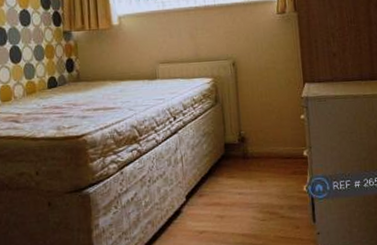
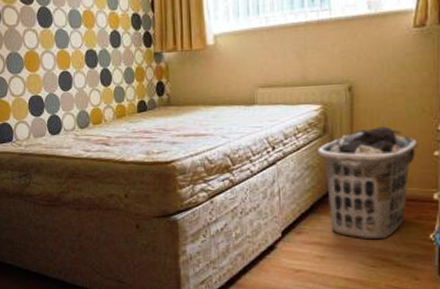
clothes hamper: none [211,95,289,197] -> present [317,126,419,240]

